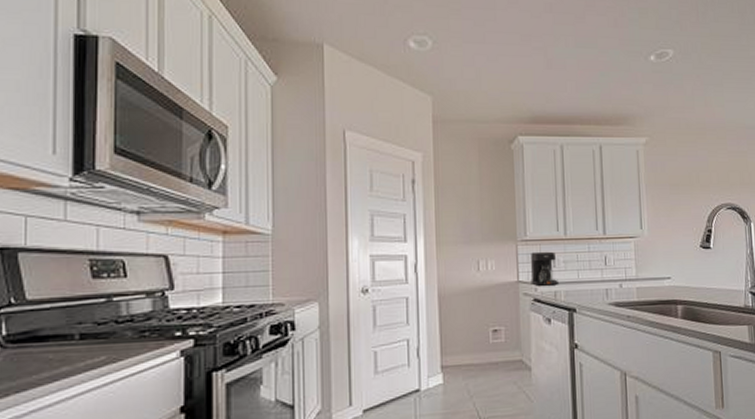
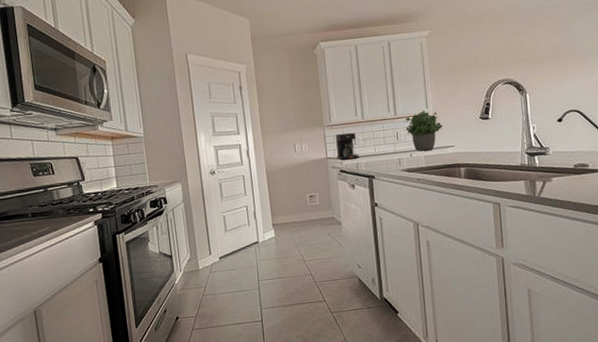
potted plant: none [615,232,659,282] -> present [405,111,443,152]

